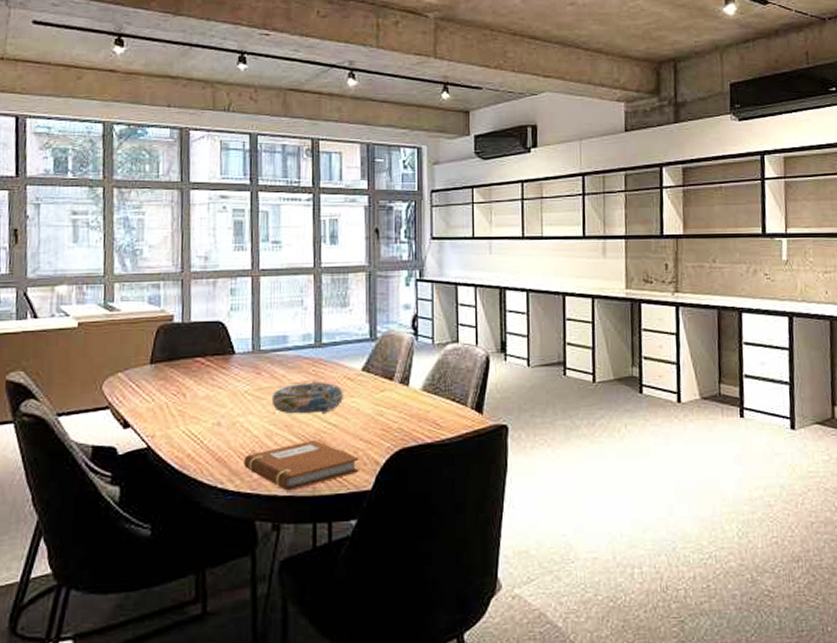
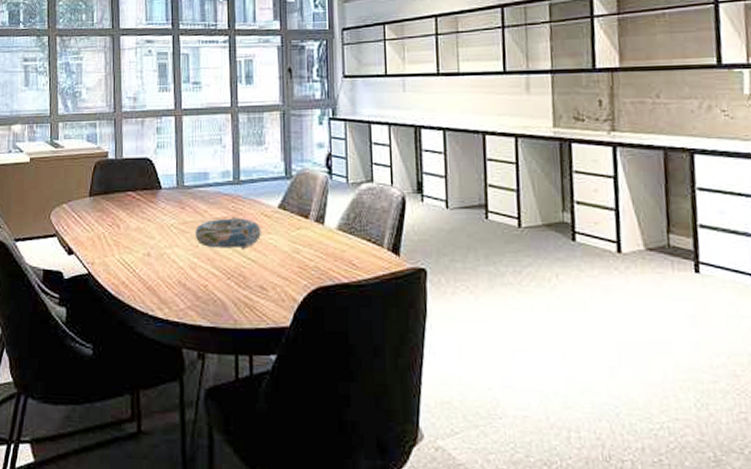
notebook: present [244,439,359,491] -> none [172,273,278,322]

